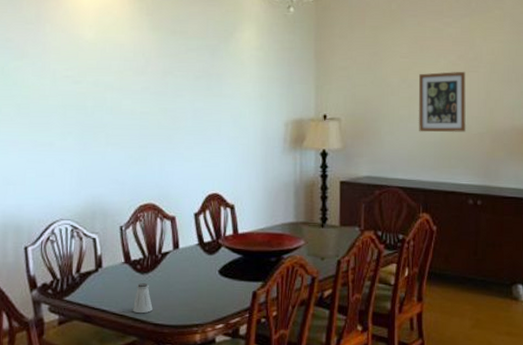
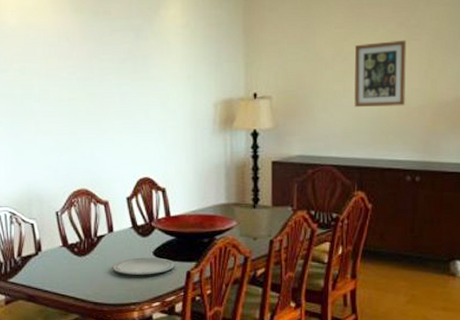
saltshaker: present [133,282,153,314] -> none [73,264,92,293]
plate: none [176,276,241,295] -> present [112,257,175,275]

